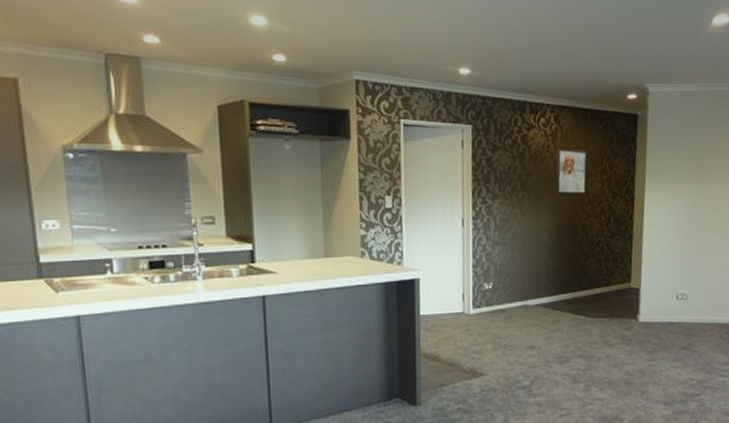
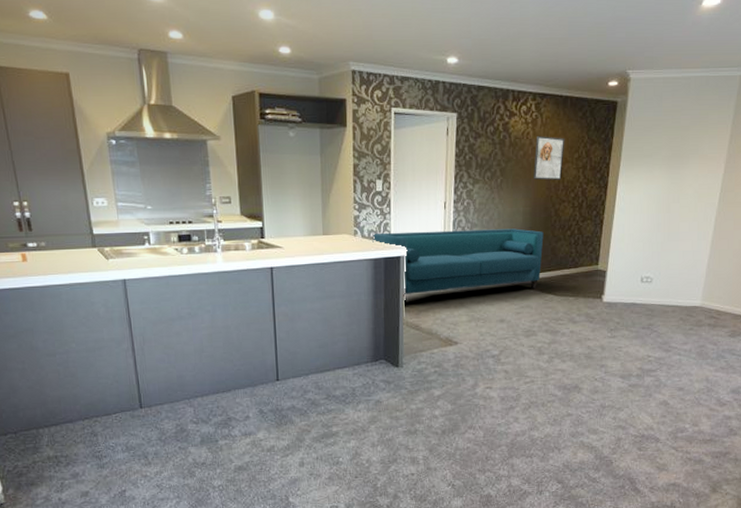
sofa: none [382,246,572,324] -> present [372,228,544,297]

